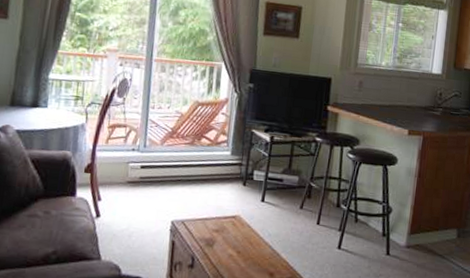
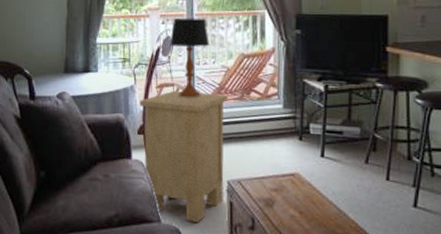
nightstand: none [88,131,180,260] -> present [140,90,229,222]
table lamp: none [126,61,166,140] -> present [170,17,209,98]

